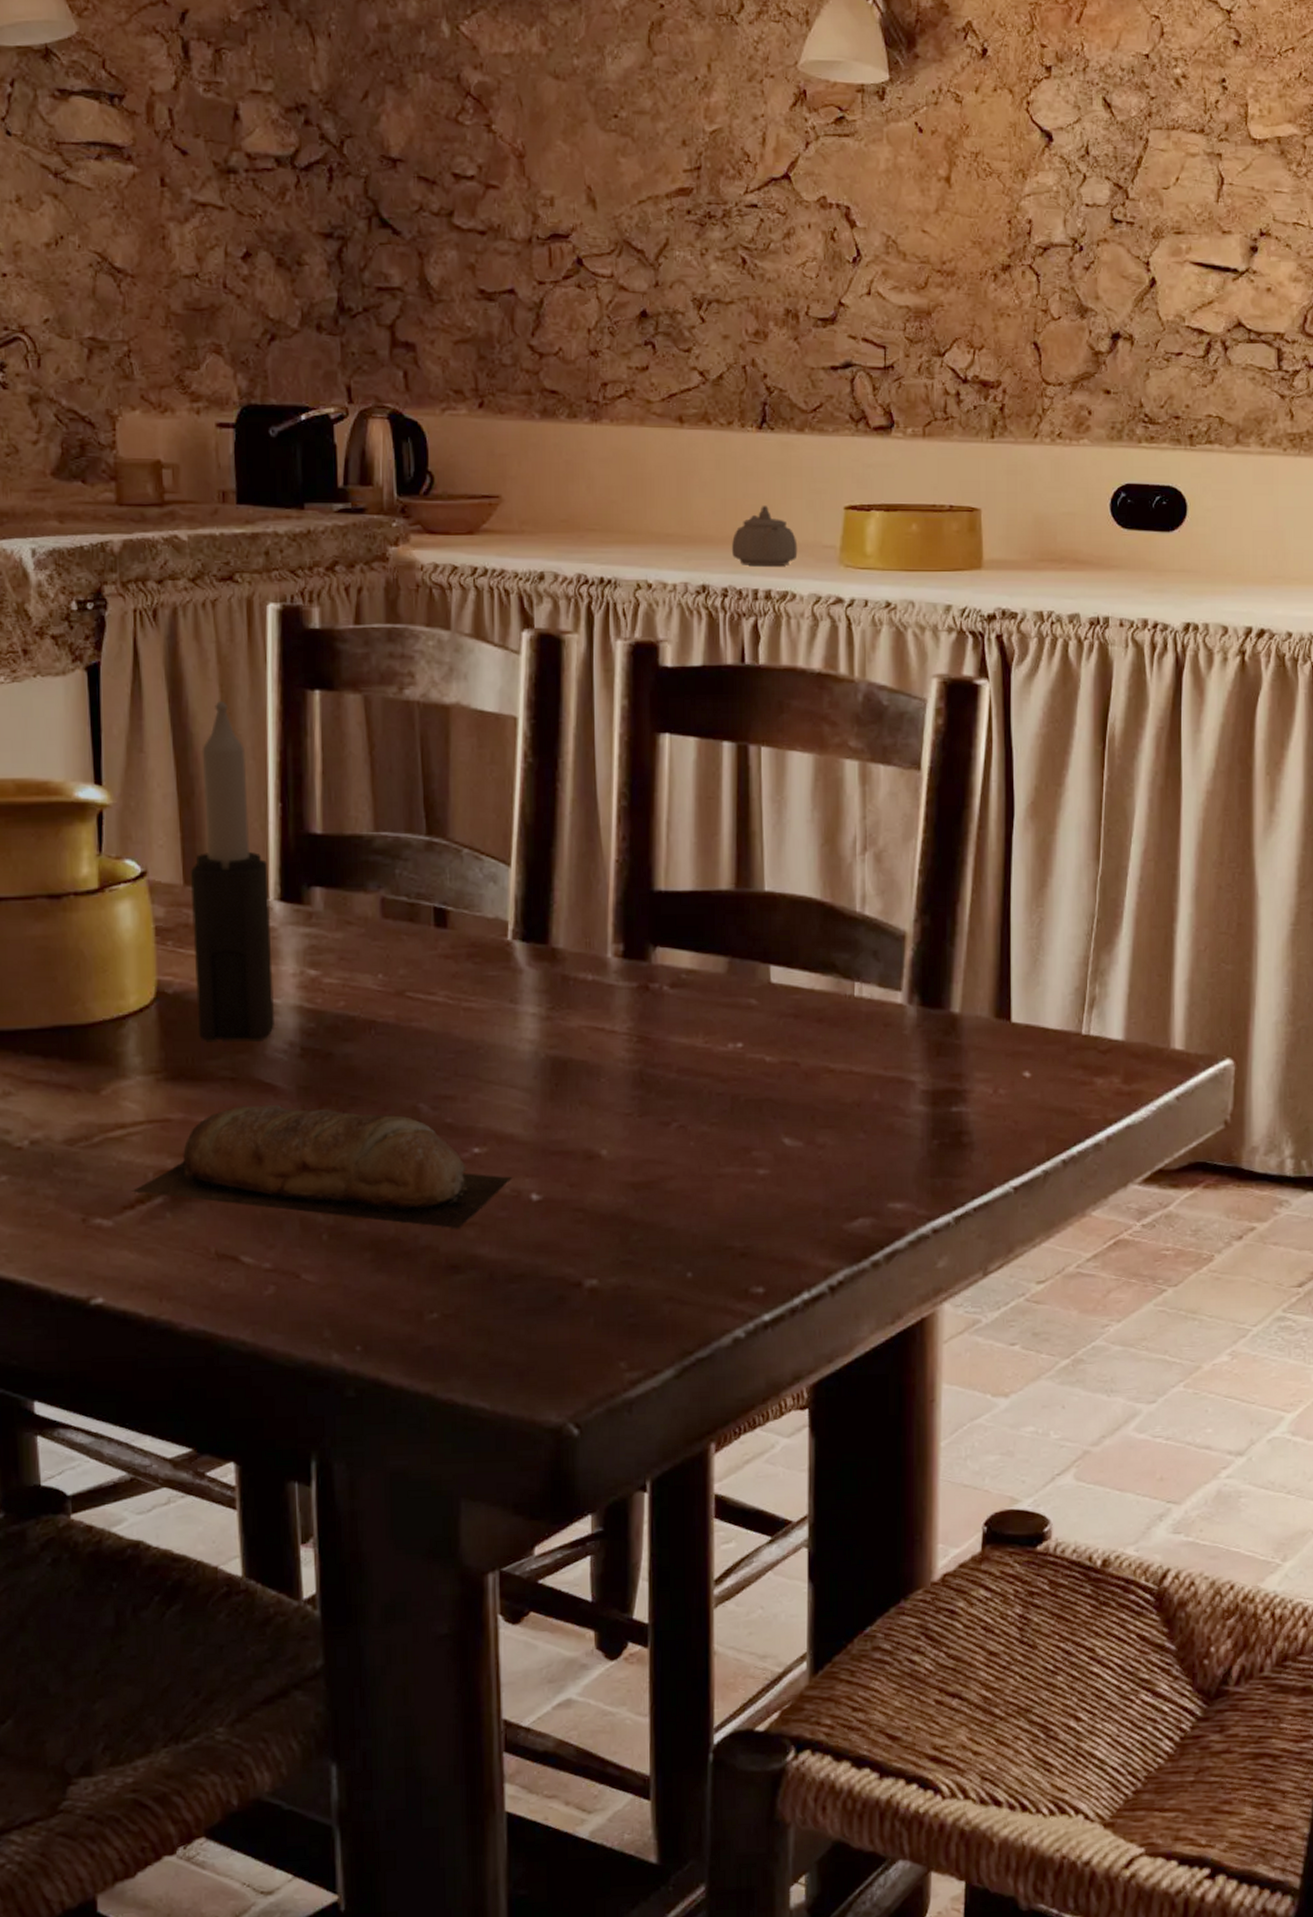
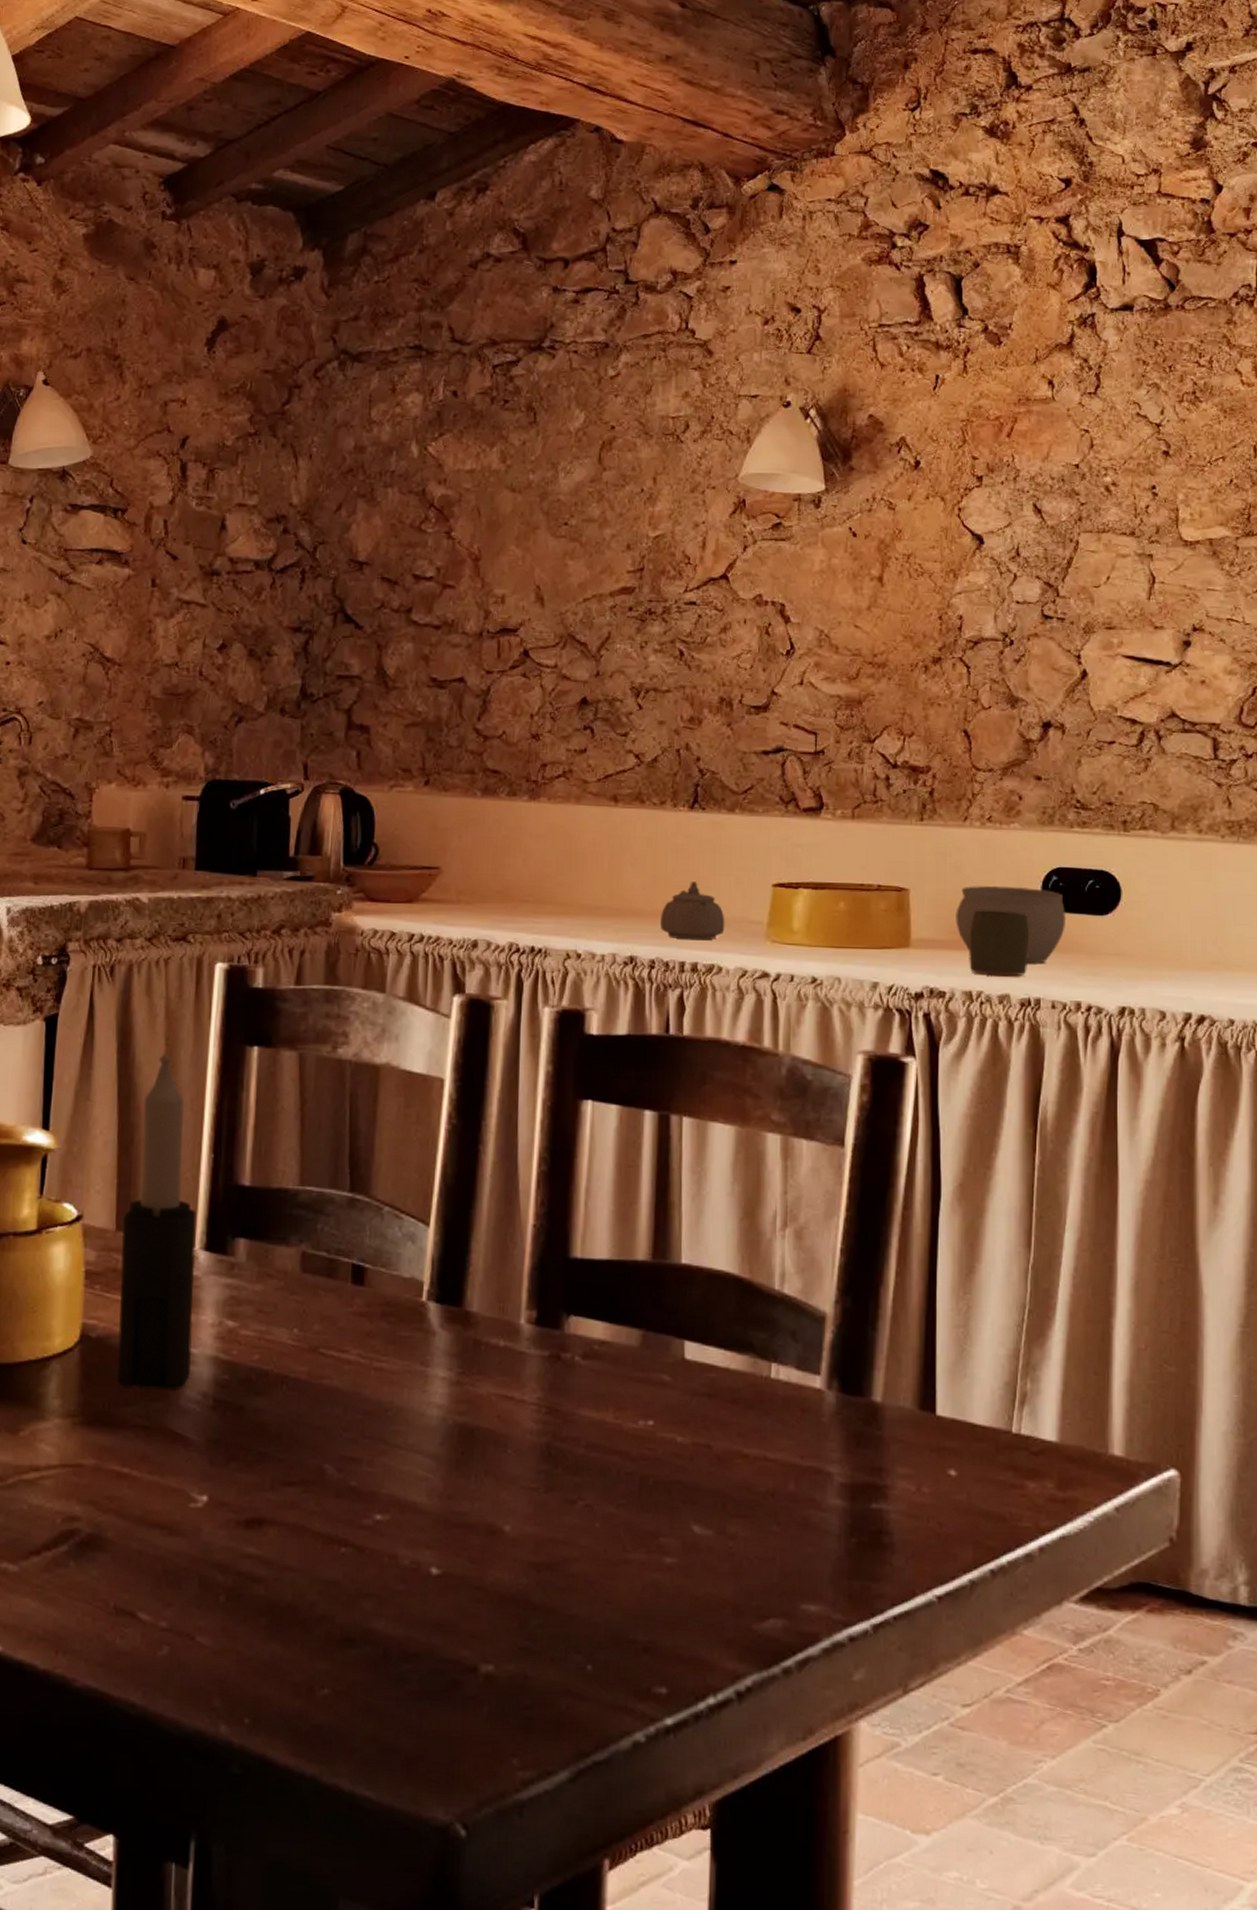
bread loaf: present [131,1105,513,1229] -> none [39,1455,414,1600]
ceramic bowl: none [1027,503,1133,581] -> present [956,885,1065,963]
mug: none [1039,529,1099,595] -> present [968,910,1030,976]

